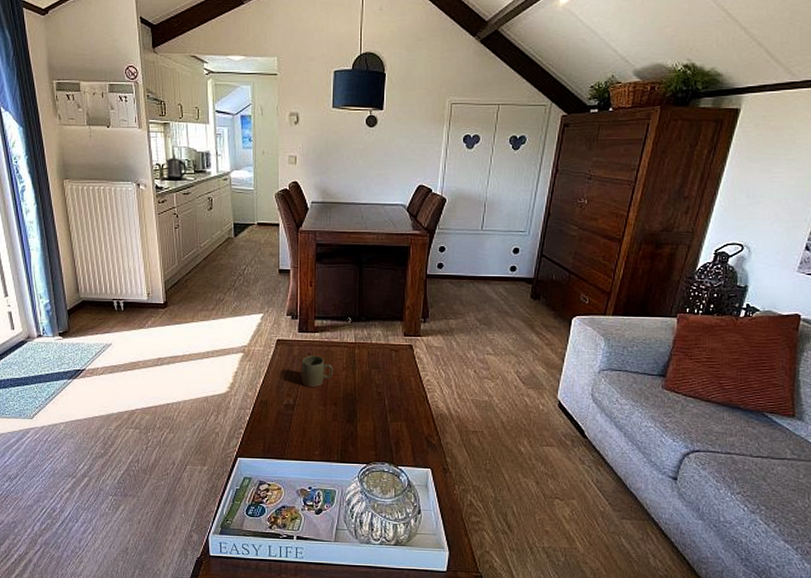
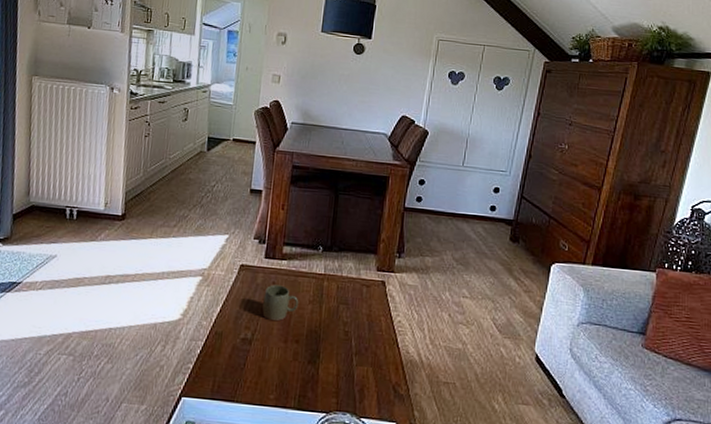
kettle: present [166,158,187,181] -> none [143,65,166,89]

